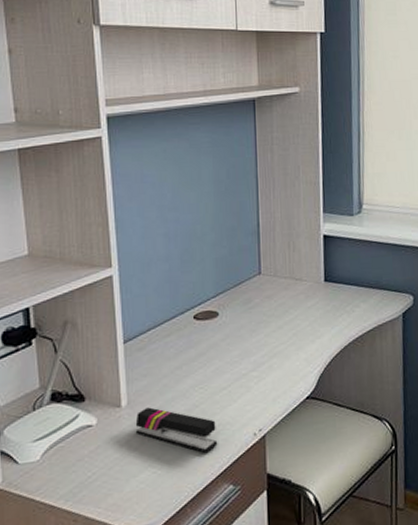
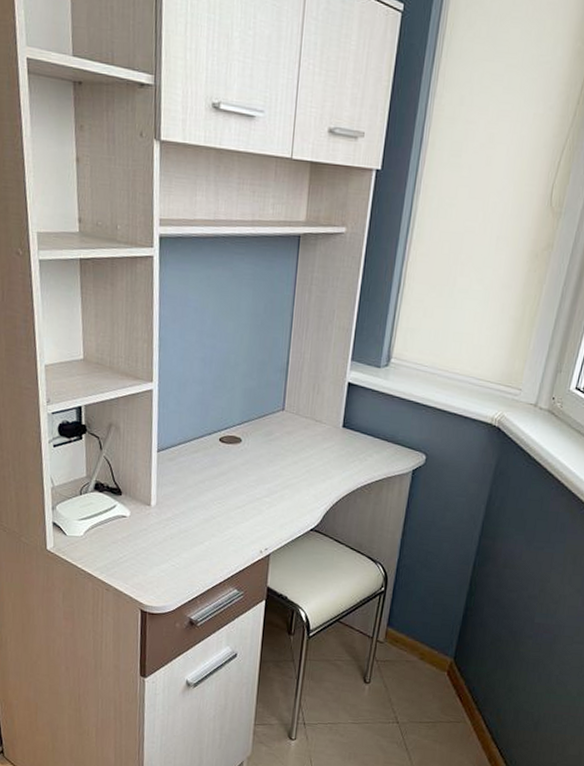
stapler: present [135,407,218,453] -> none [160,510,229,558]

